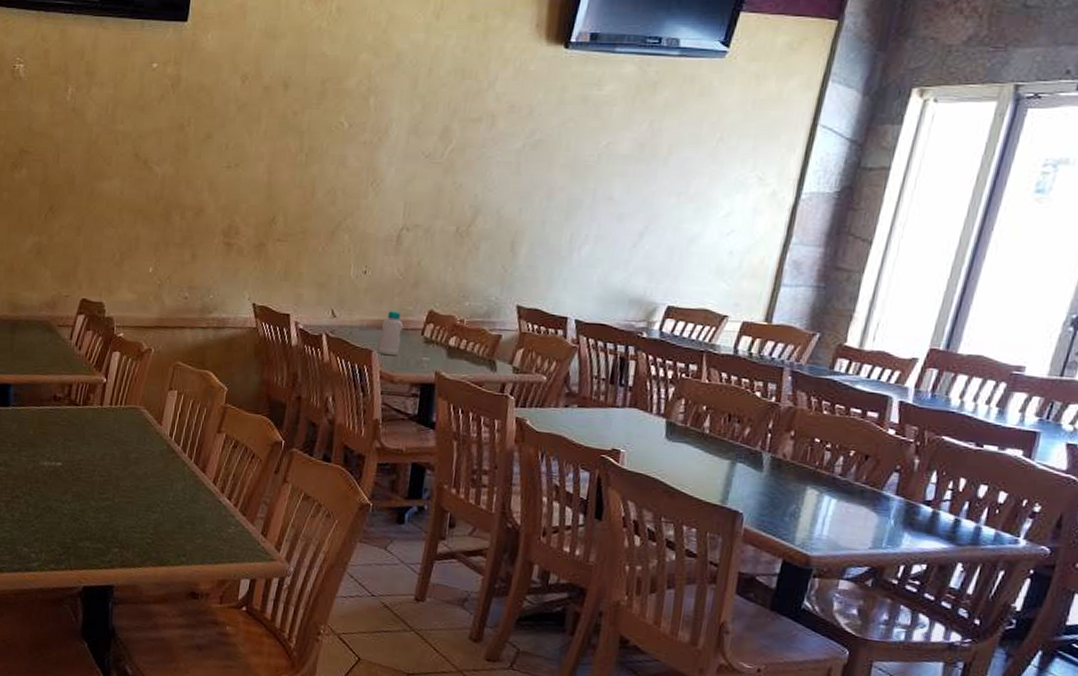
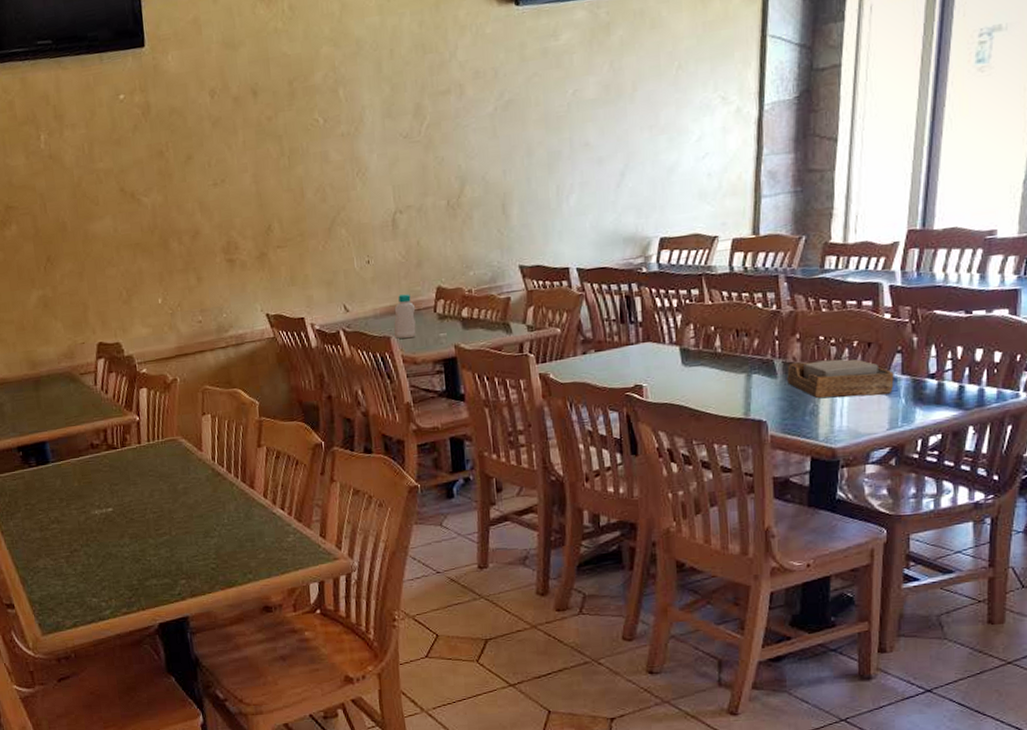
napkin holder: none [772,460,888,513] -> present [787,358,894,399]

